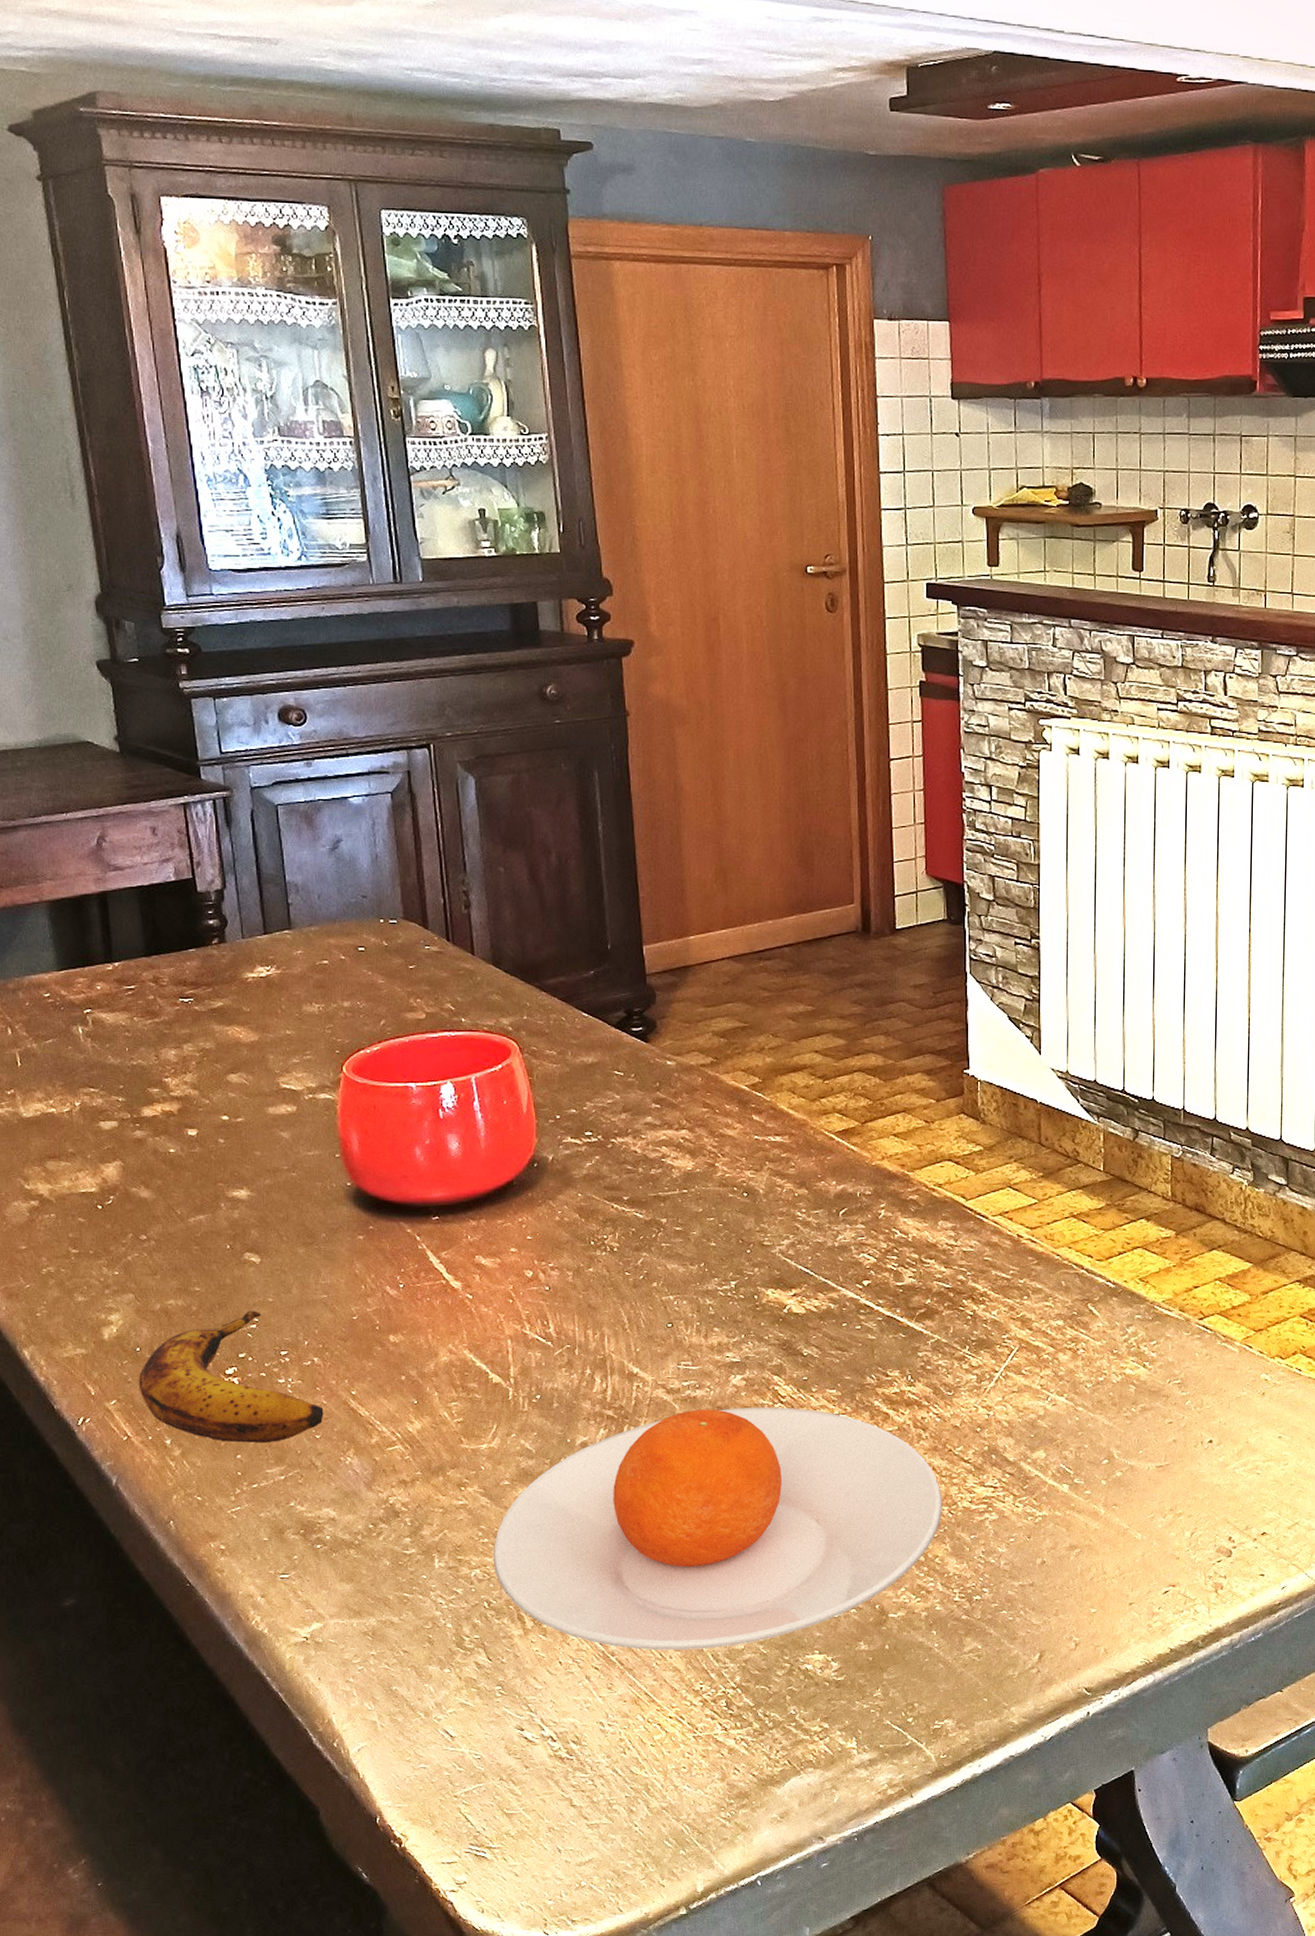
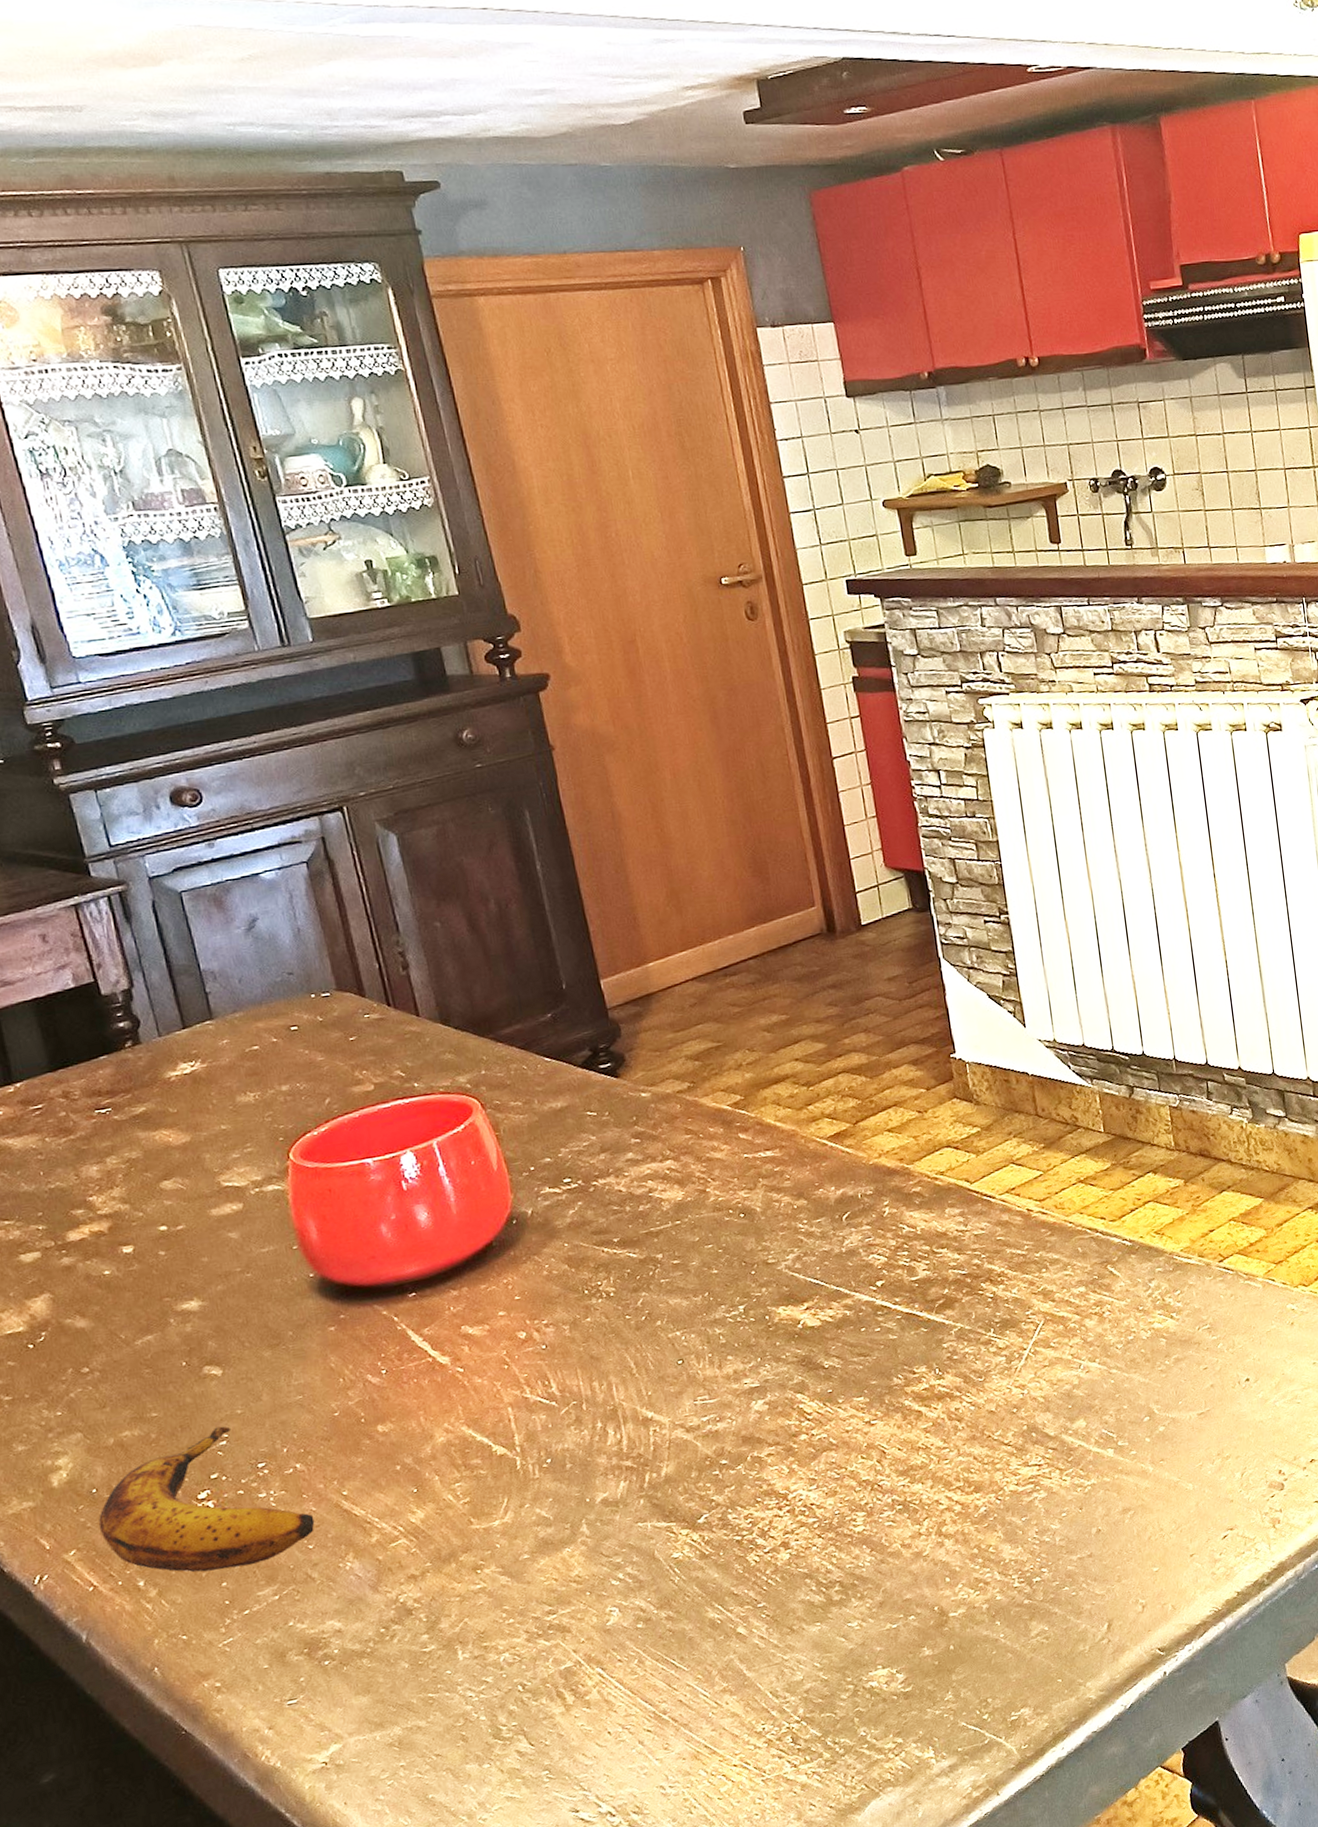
plate: present [492,1407,943,1651] -> none [520,1420,990,1705]

